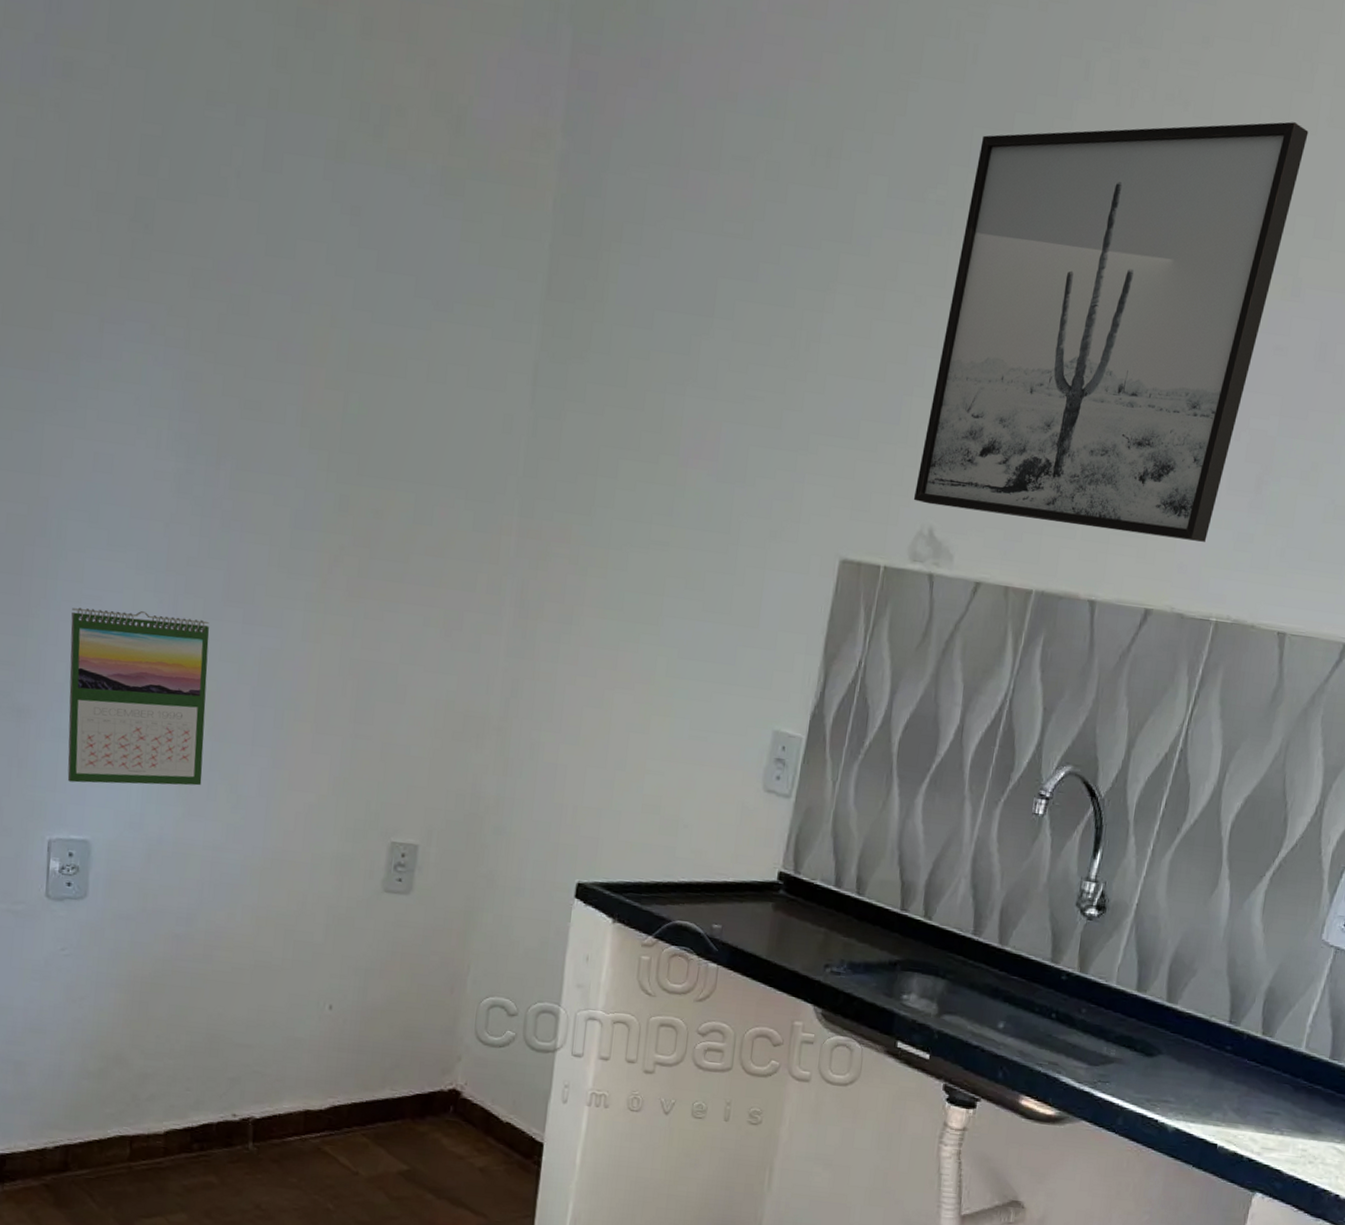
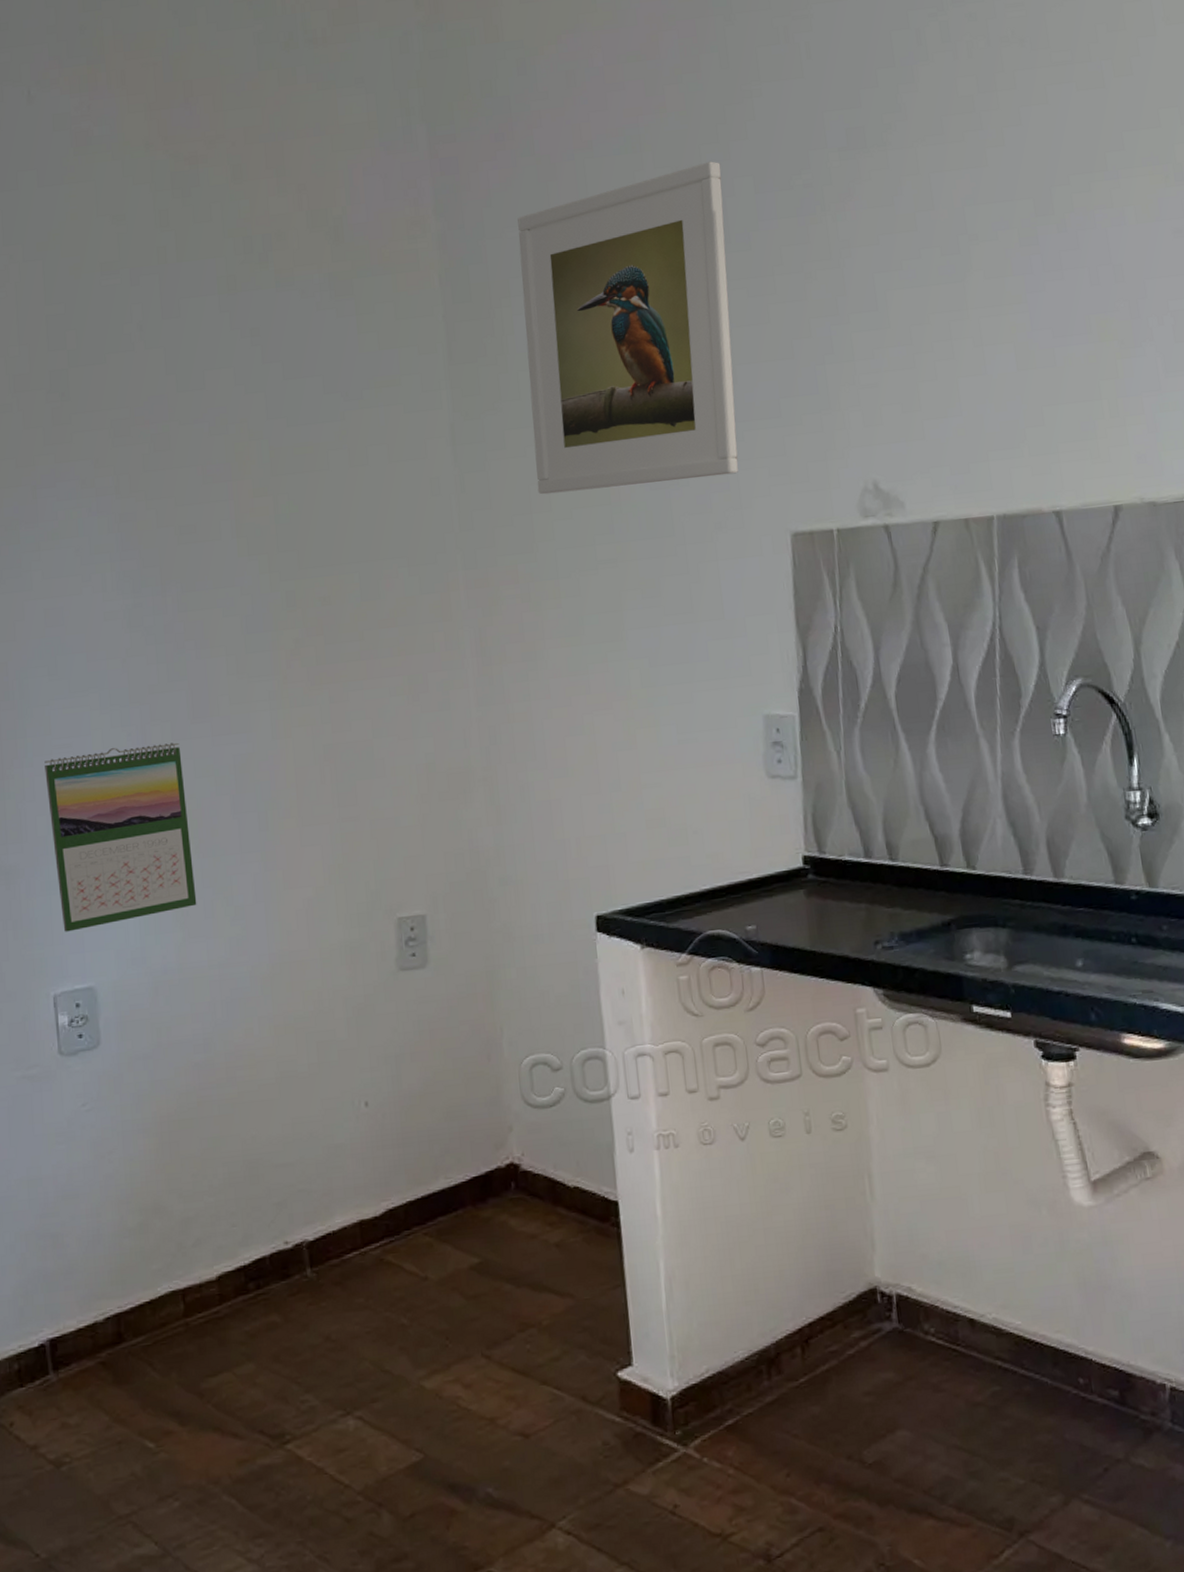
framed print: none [607,149,860,486] -> present [517,161,739,495]
wall art: present [913,121,1309,542] -> none [833,29,1158,460]

